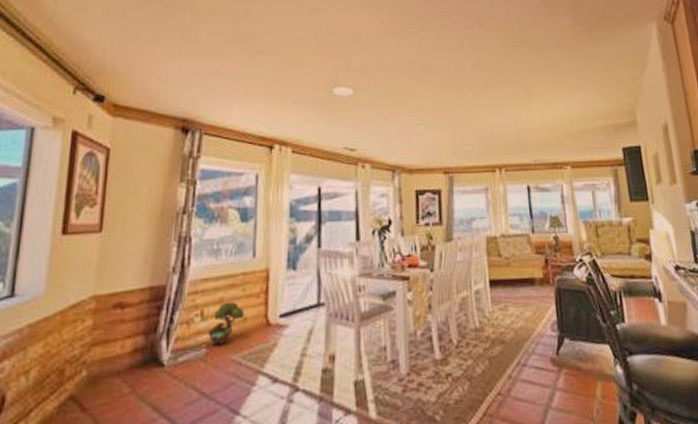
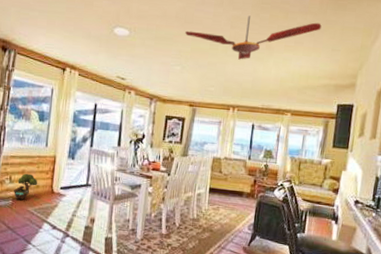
ceiling fan: none [424,57,582,109] -> present [185,15,322,60]

